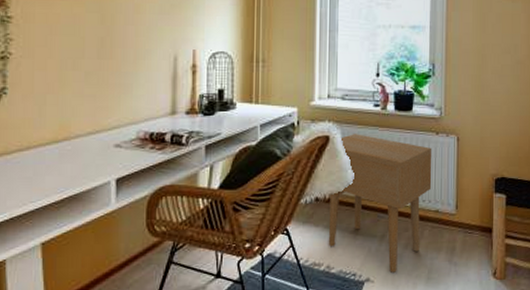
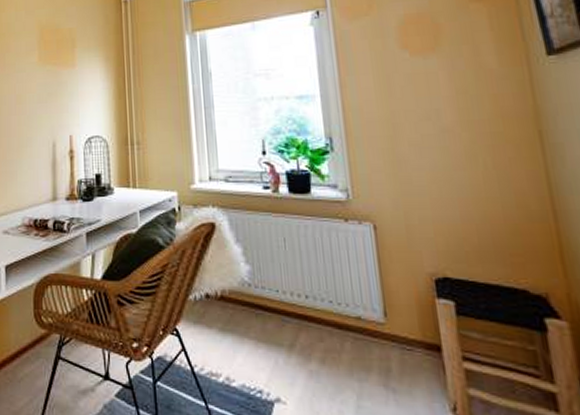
side table: present [328,134,432,273] -> none [222,220,348,394]

